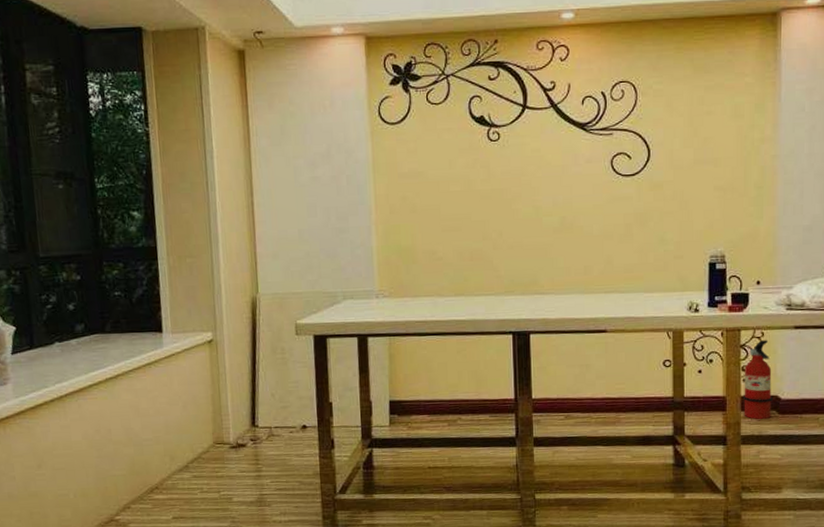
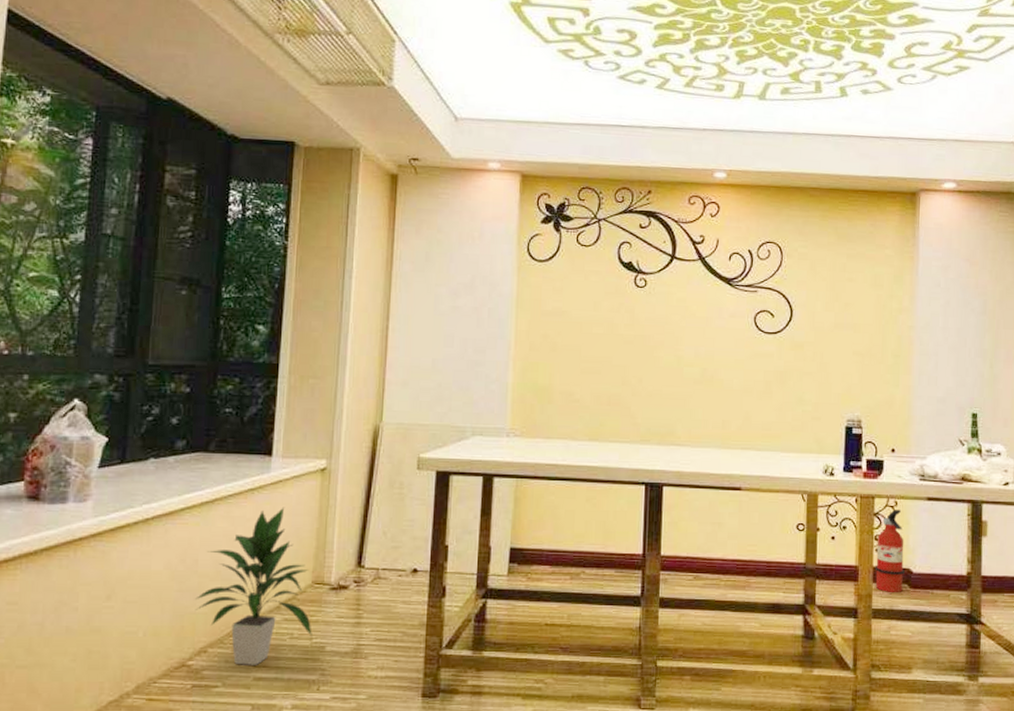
indoor plant: none [113,377,220,518] -> present [195,507,312,665]

